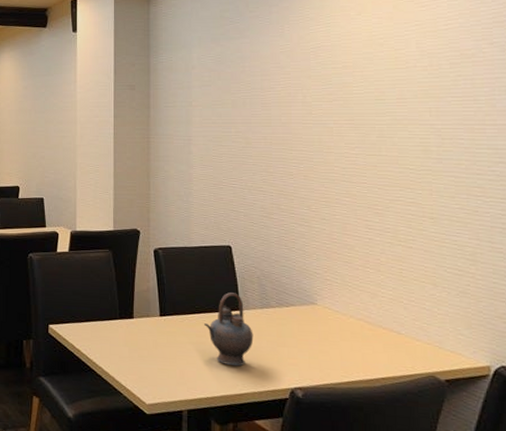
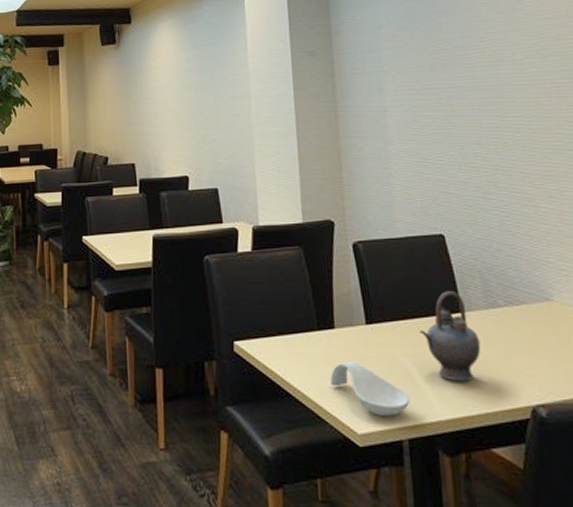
spoon rest: none [126,346,192,391] -> present [330,362,411,416]

